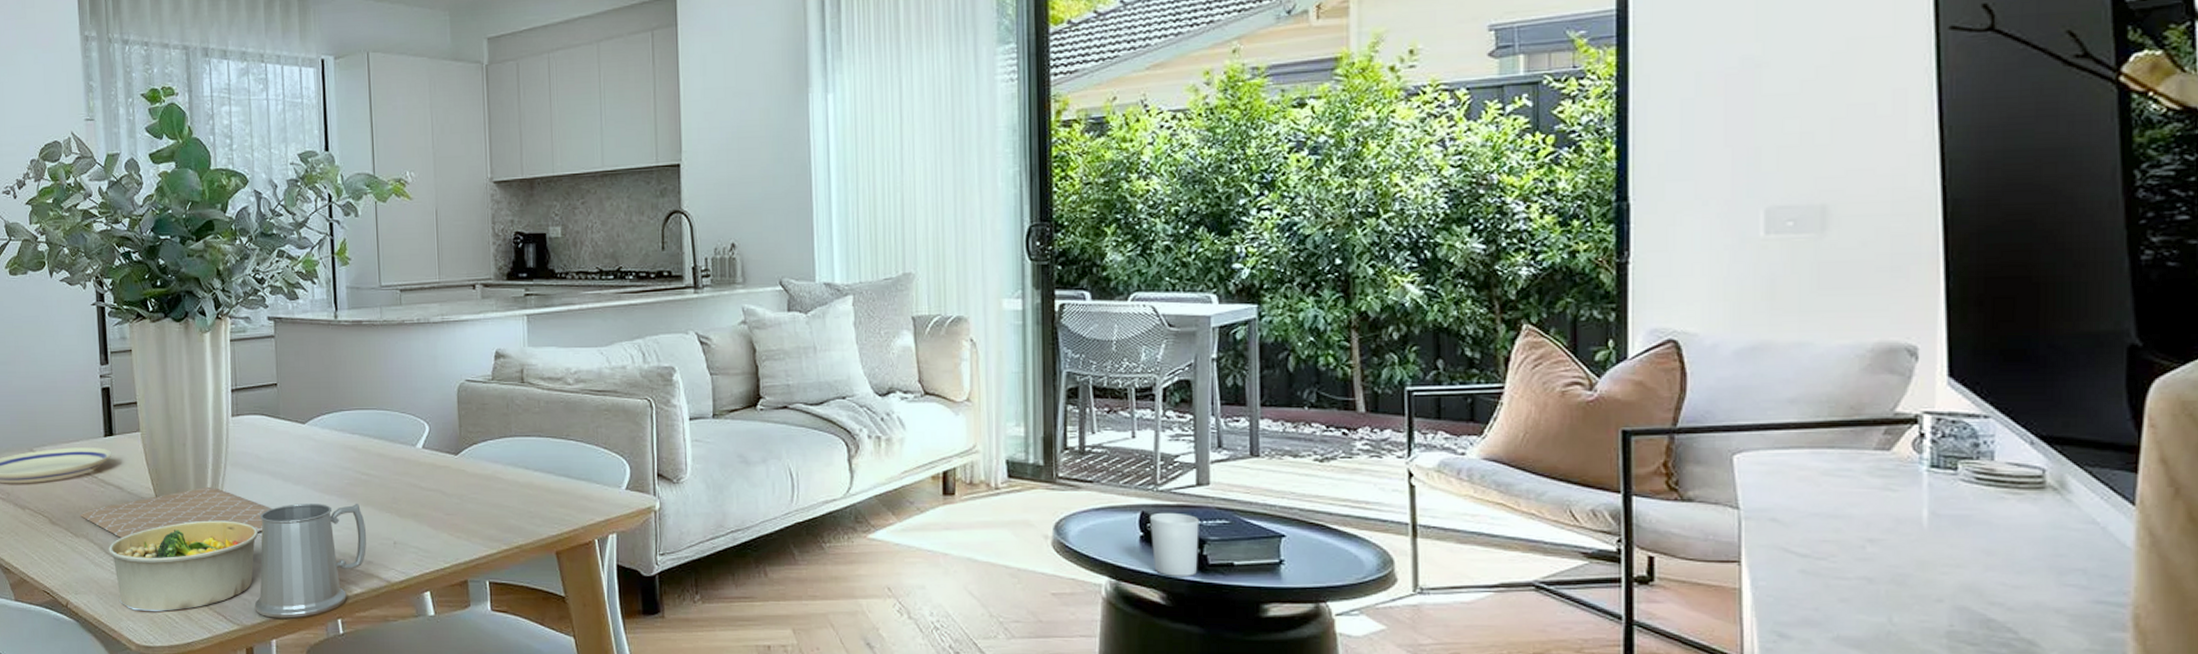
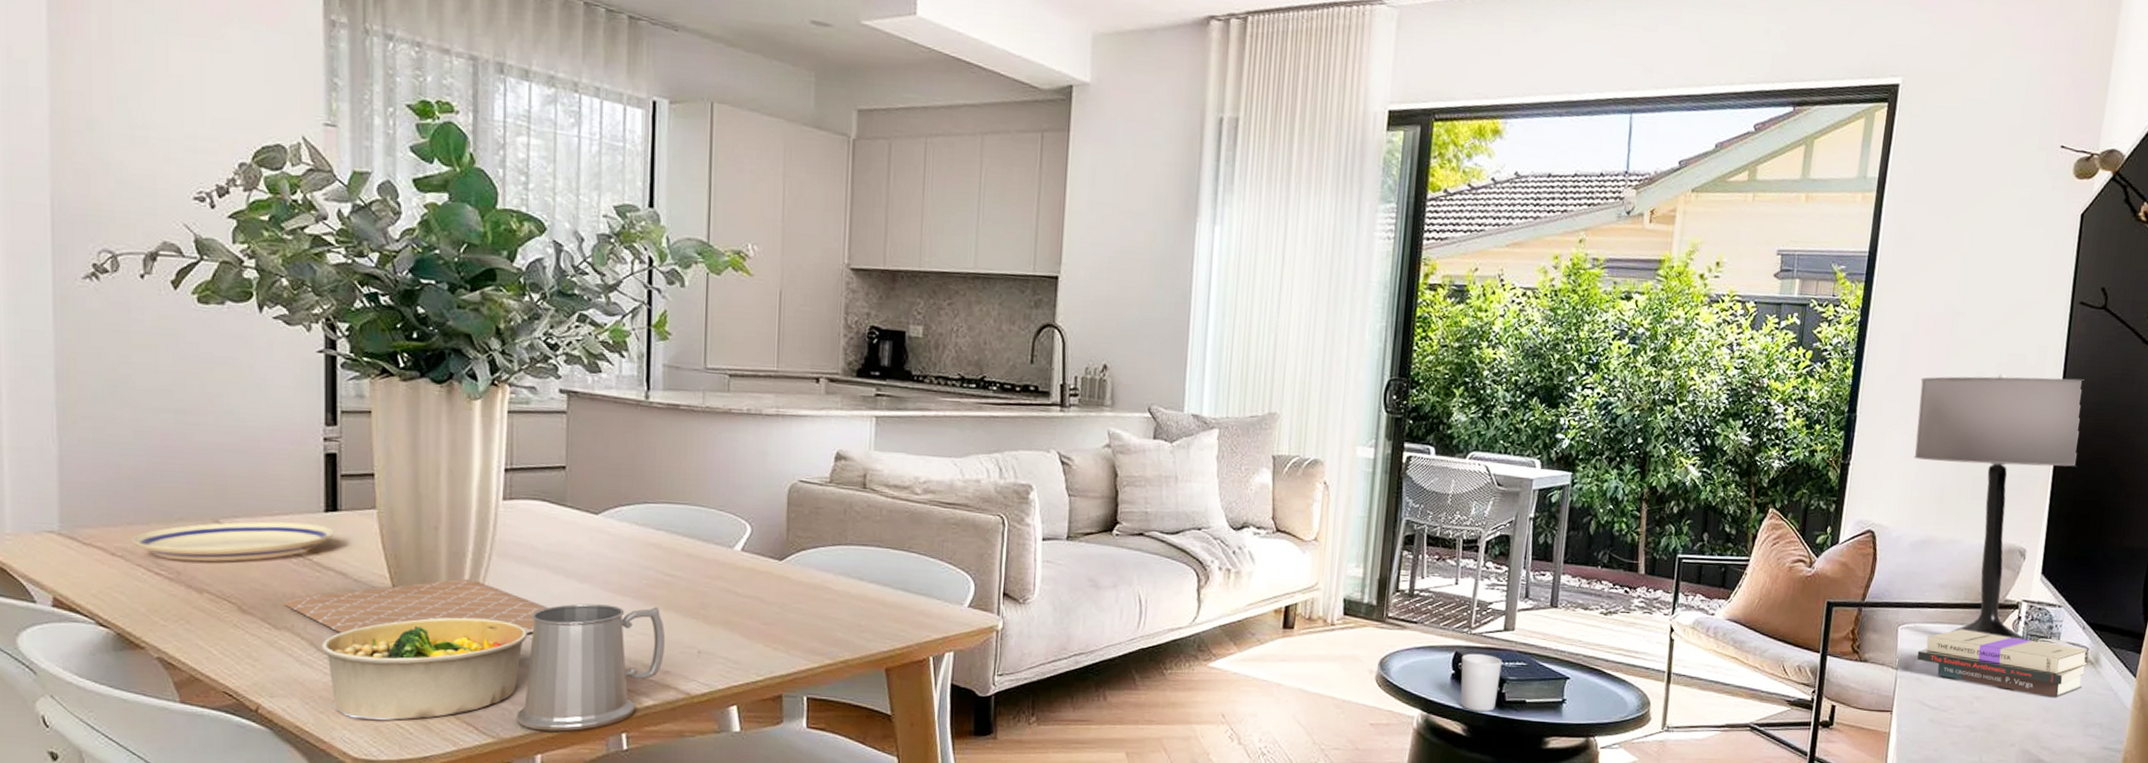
table lamp: none [1717,123,1979,464] -> present [1914,373,2084,641]
books: none [1767,454,2046,537] -> present [1917,629,2088,698]

